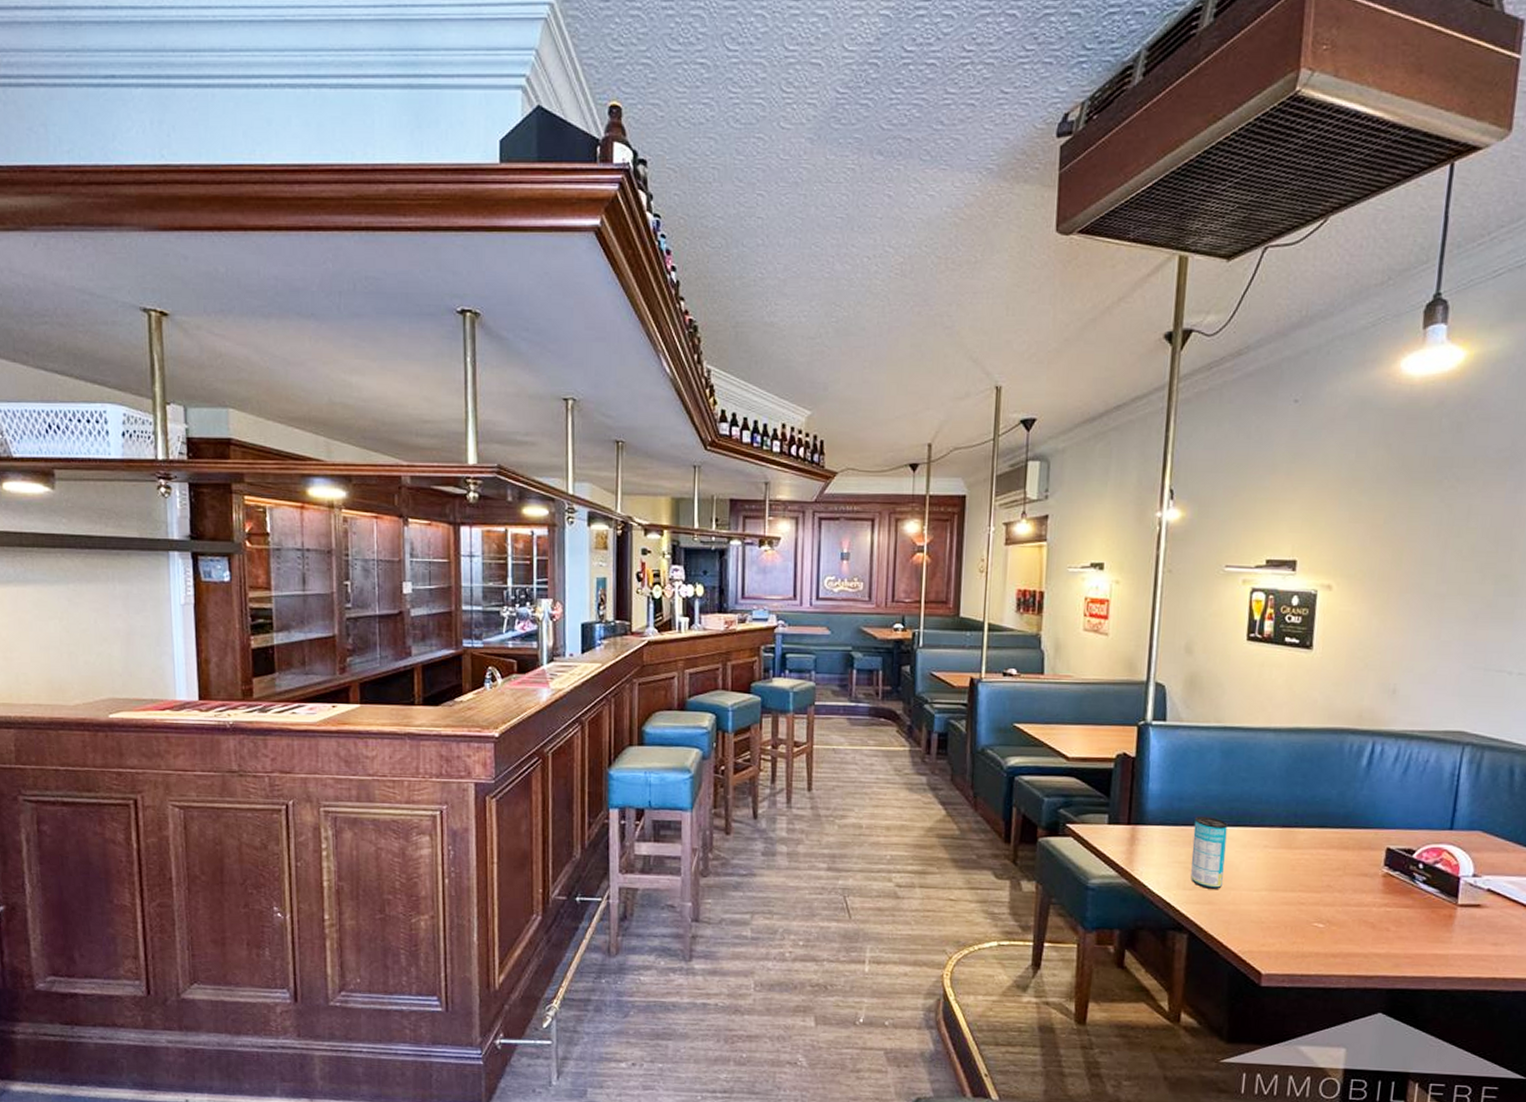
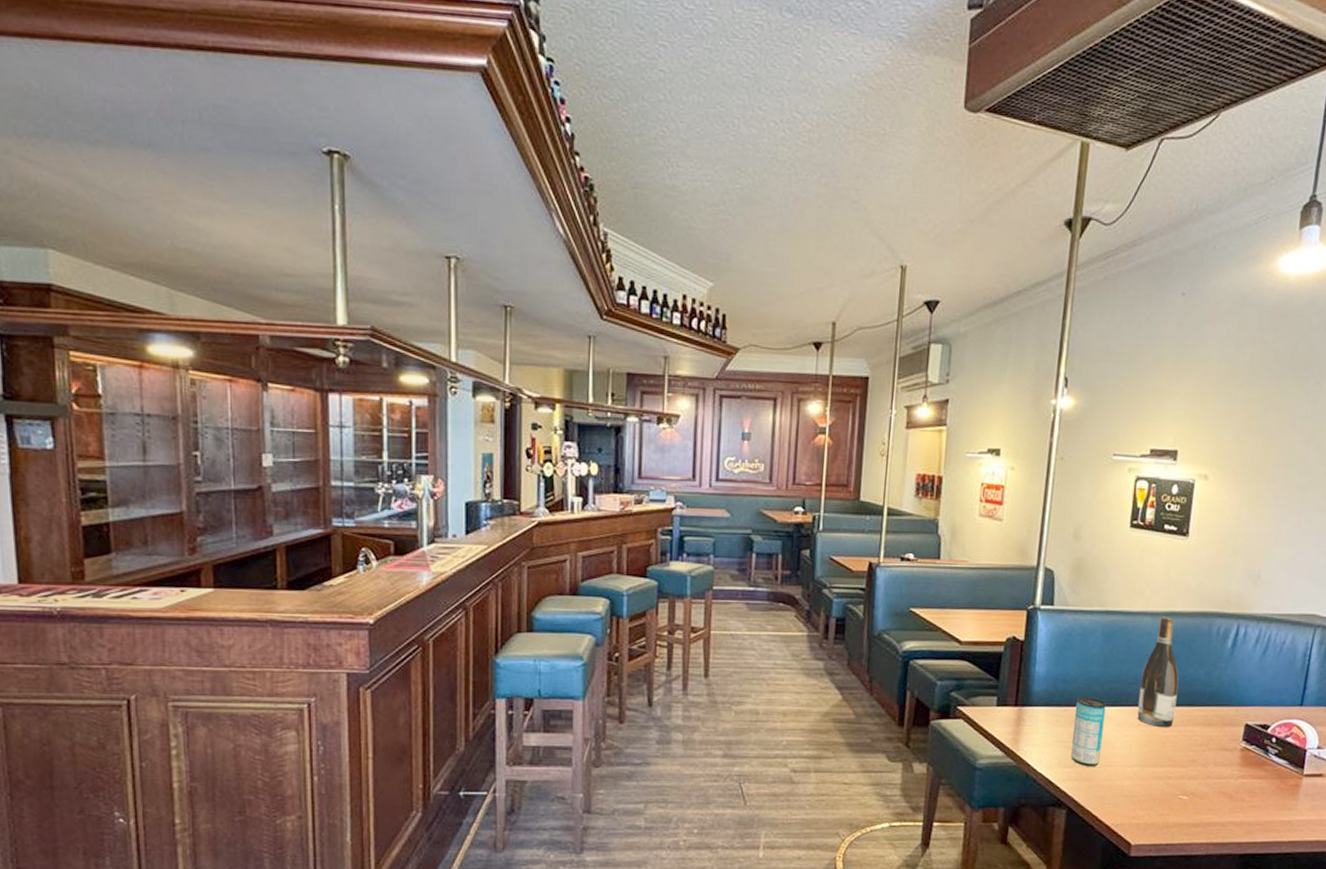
wine bottle: none [1263,733,1309,851] -> present [1137,616,1179,728]

